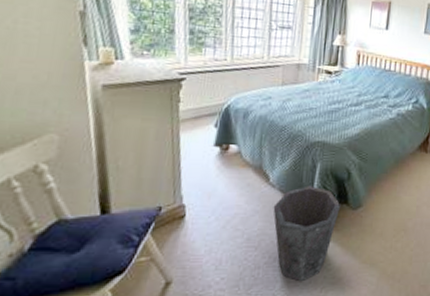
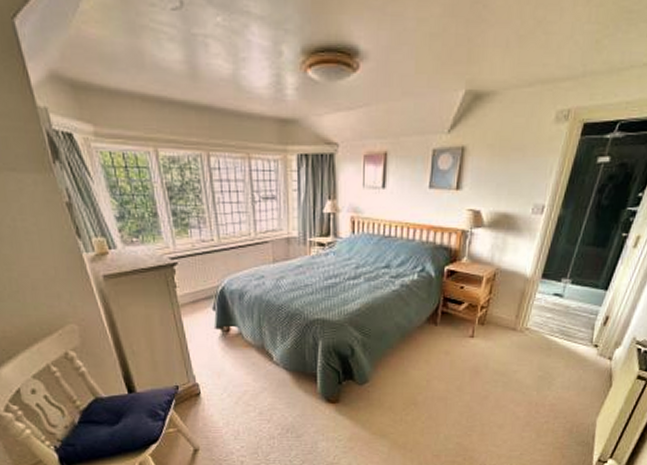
waste bin: present [273,185,340,282] -> none [280,363,346,451]

